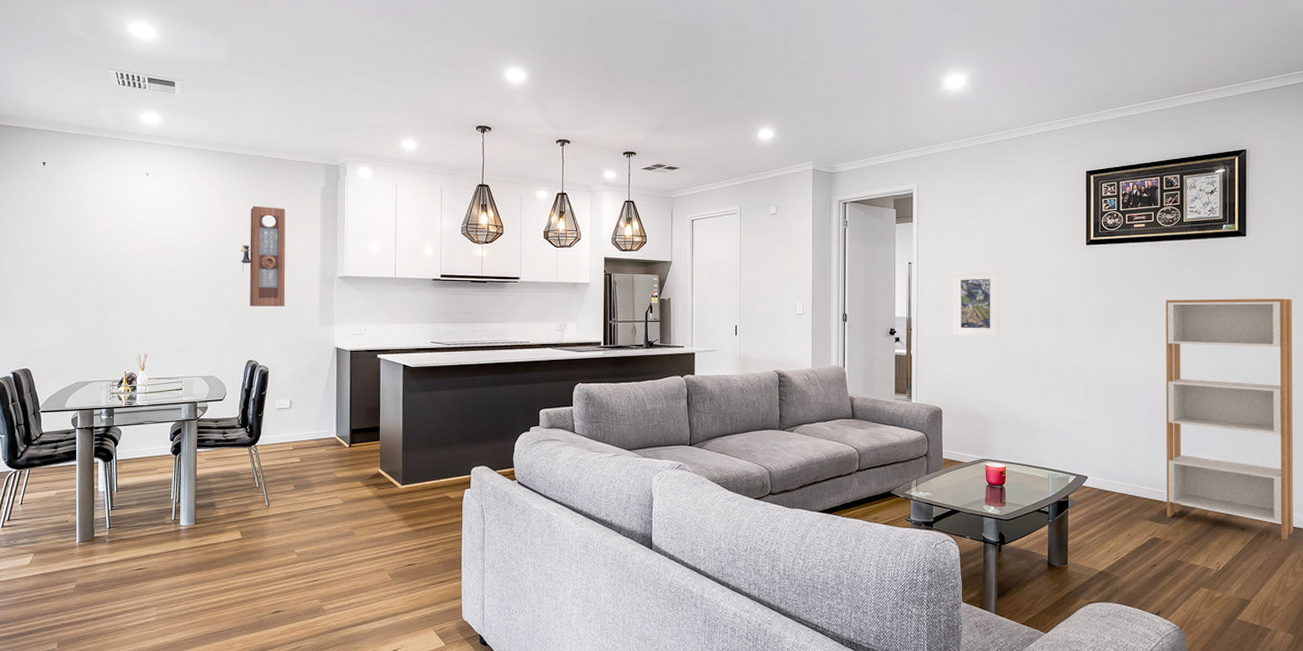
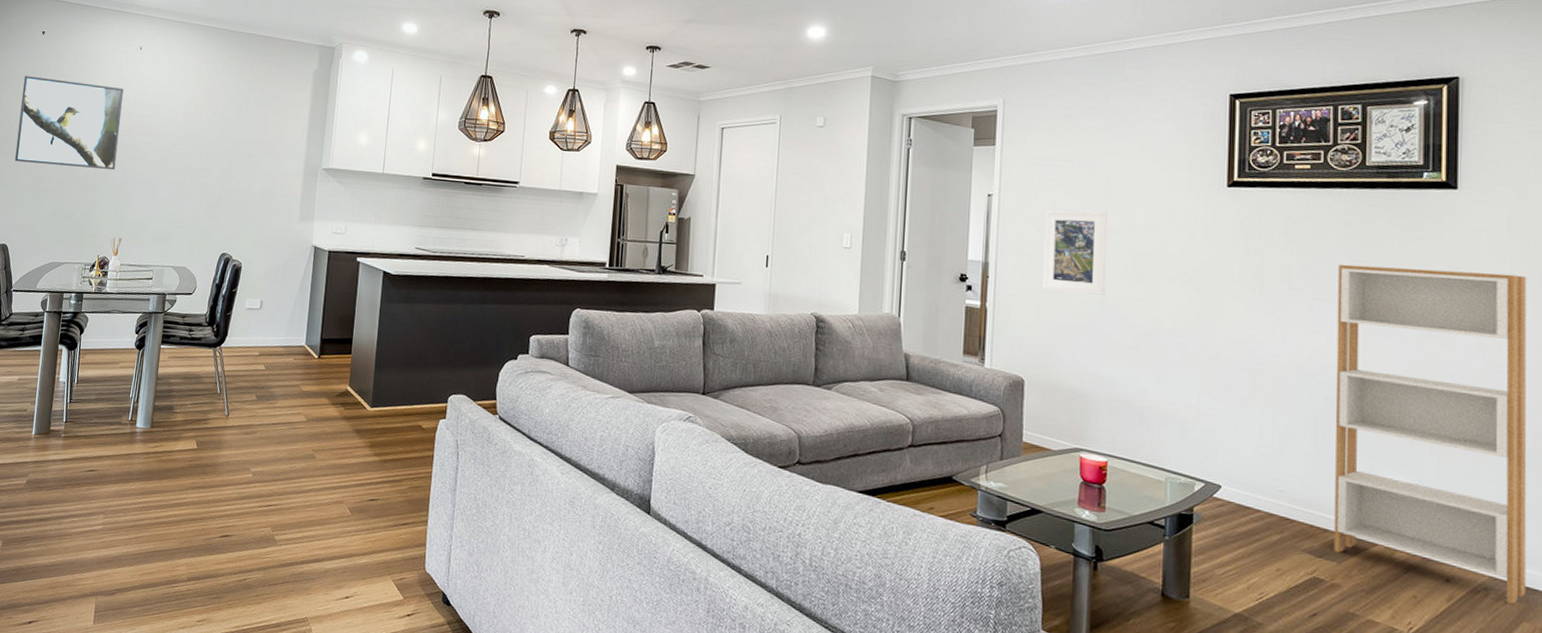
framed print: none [28,206,134,291] -> present [14,76,124,170]
pendulum clock: present [240,205,286,307] -> none [224,86,275,197]

